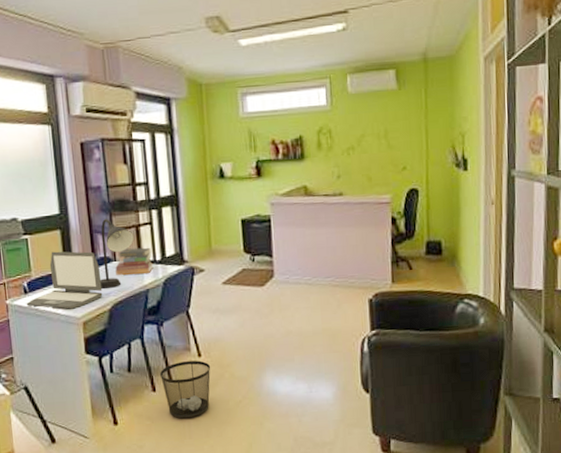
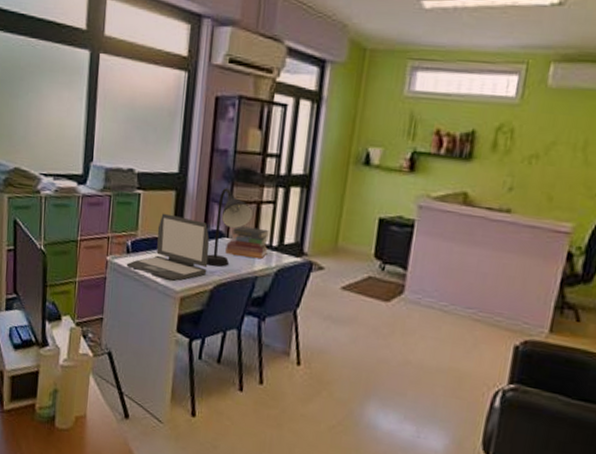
waste bin: present [159,360,211,419] -> none [250,365,309,431]

